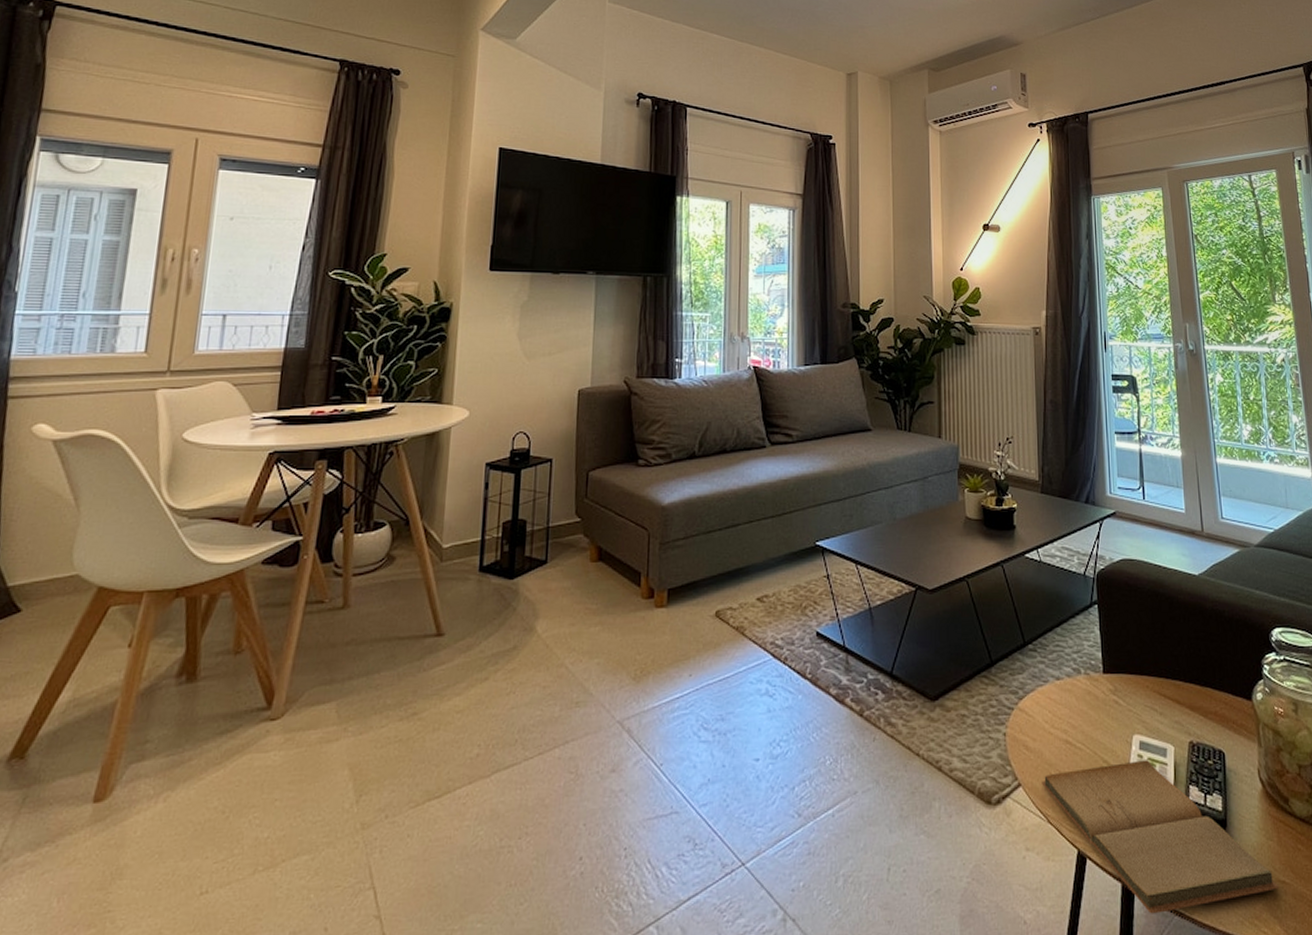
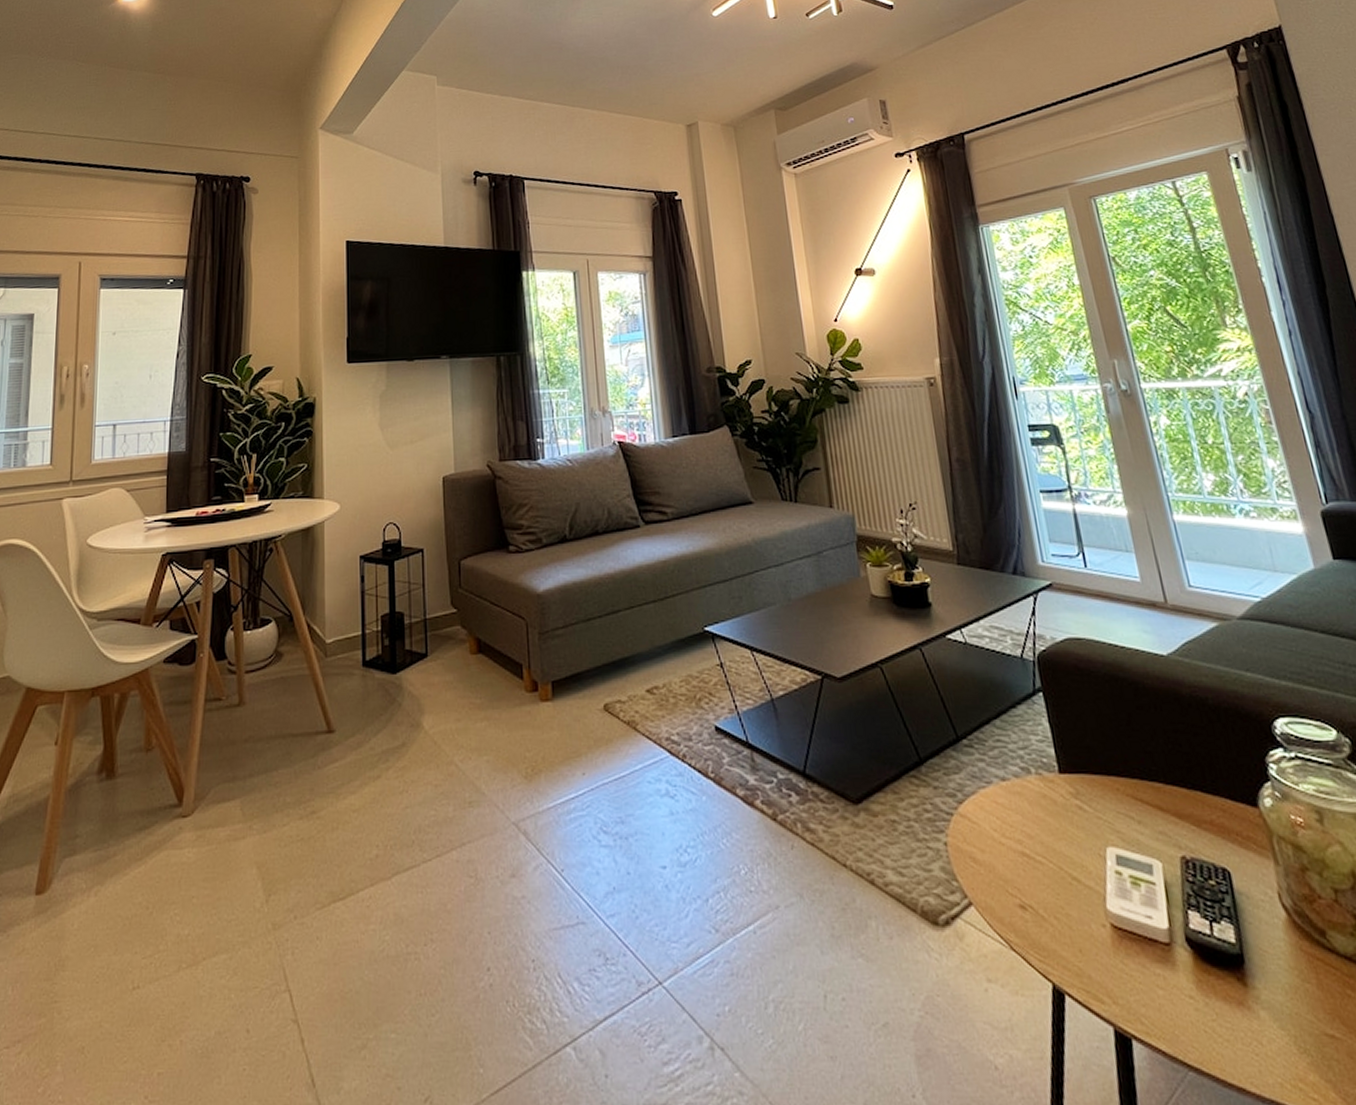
book: present [1042,760,1280,914] -> none [997,878,1328,1067]

